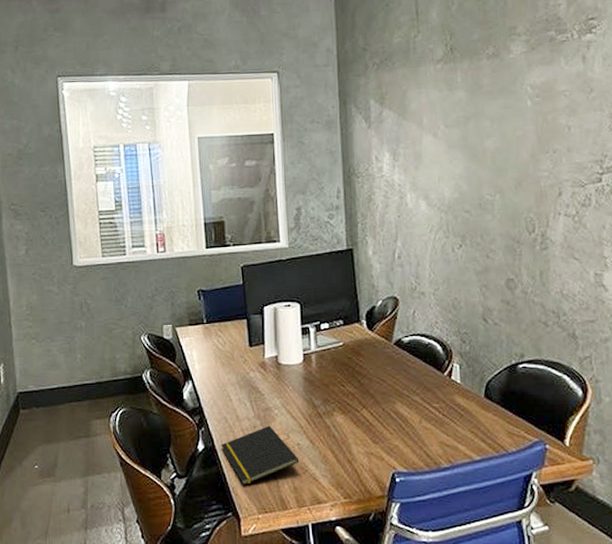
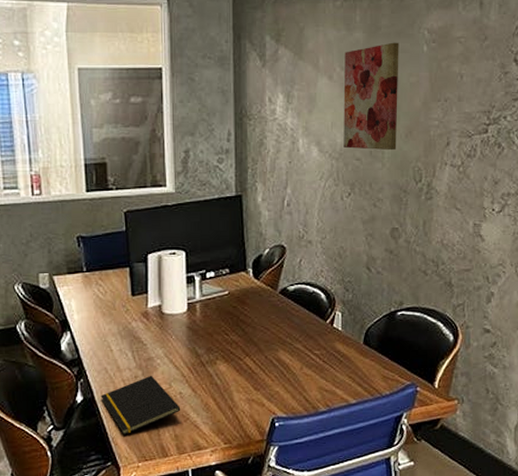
wall art: none [448,99,507,202] -> present [343,42,399,151]

